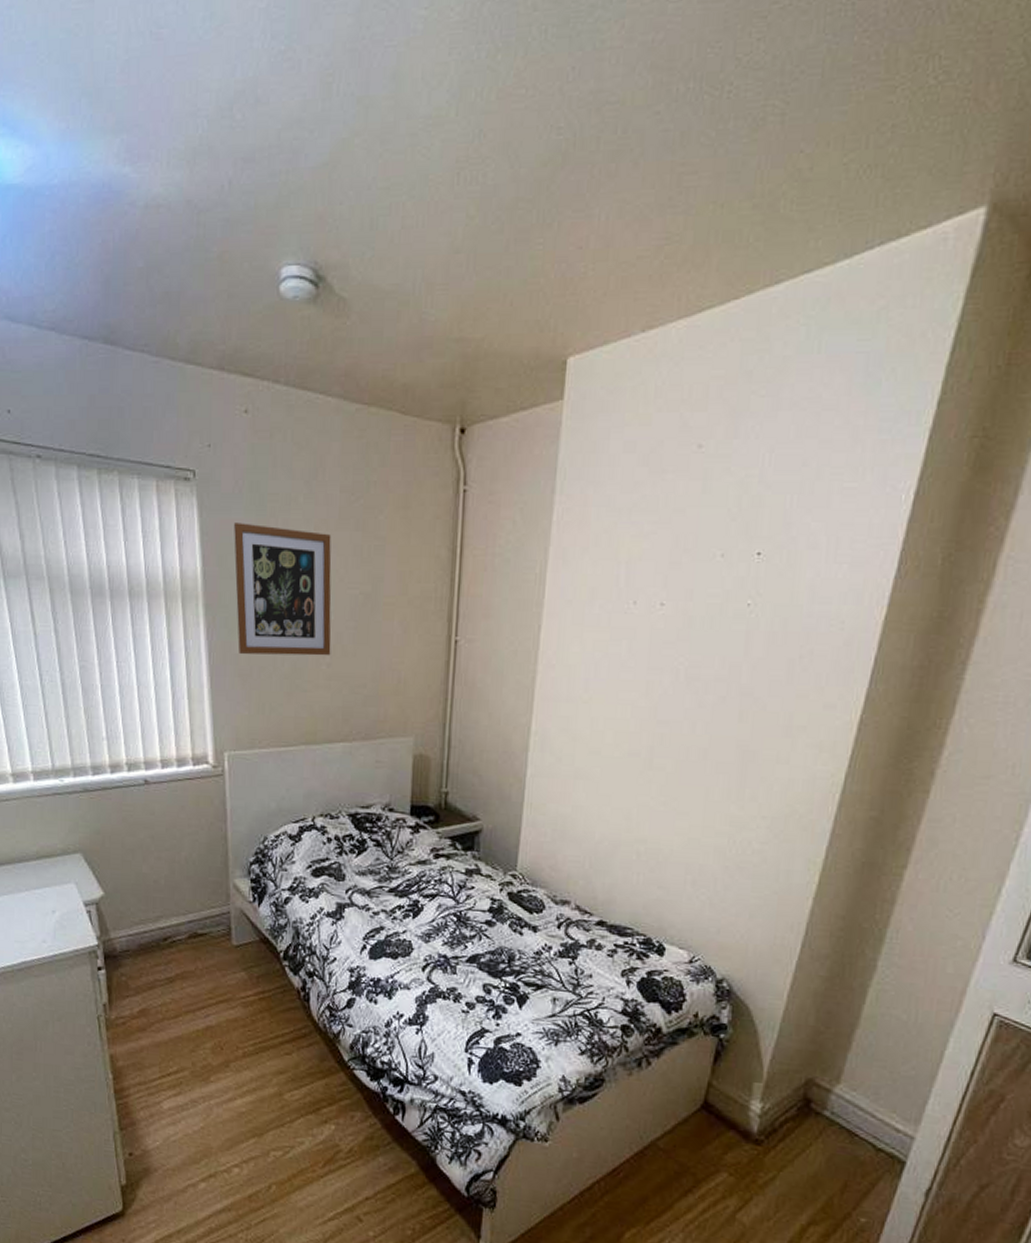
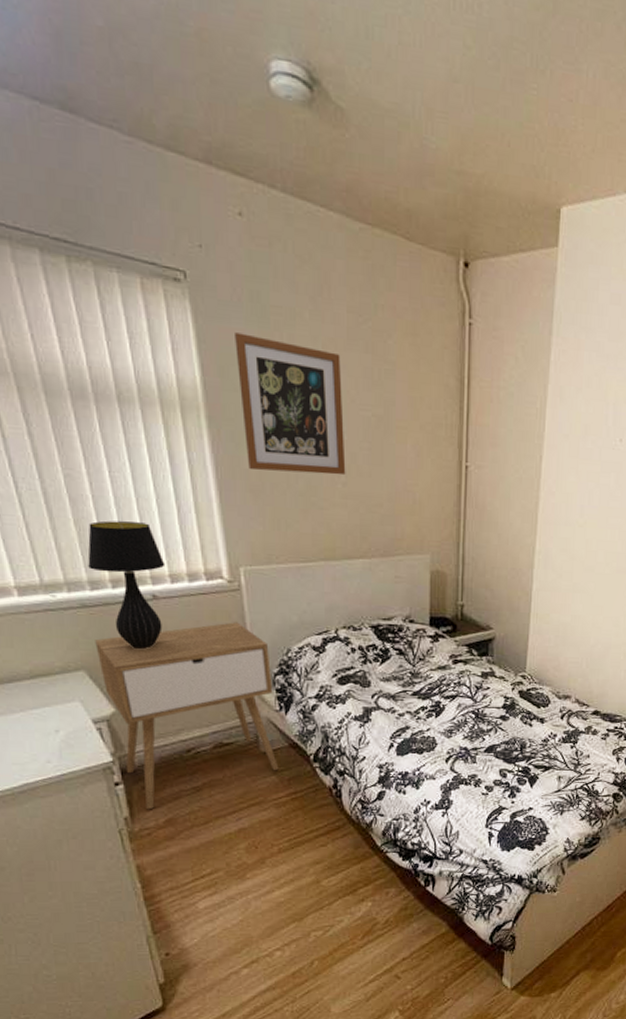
table lamp: none [92,708,158,833] -> present [87,520,166,649]
nightstand: none [92,808,249,998] -> present [95,622,279,810]

